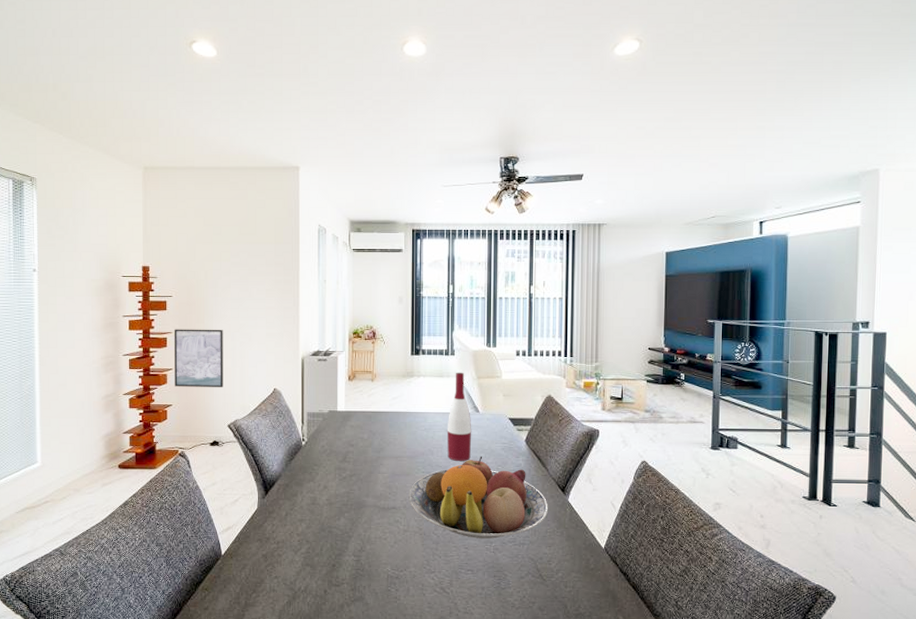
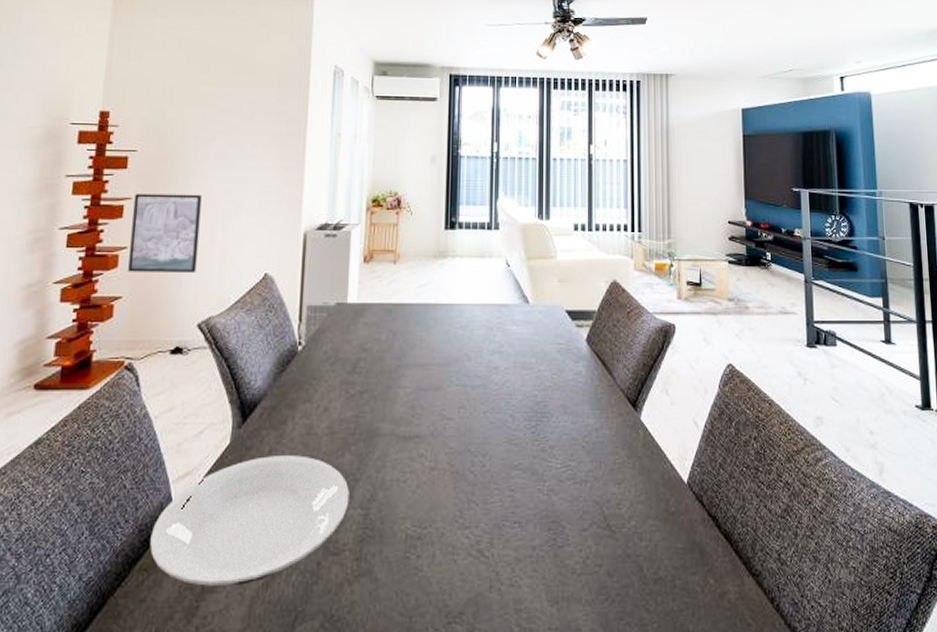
plate: none [208,518,345,602] -> present [150,455,349,586]
fruit bowl: present [409,456,548,539] -> none [437,361,616,476]
wine bottle: present [447,372,472,461] -> none [488,251,520,369]

